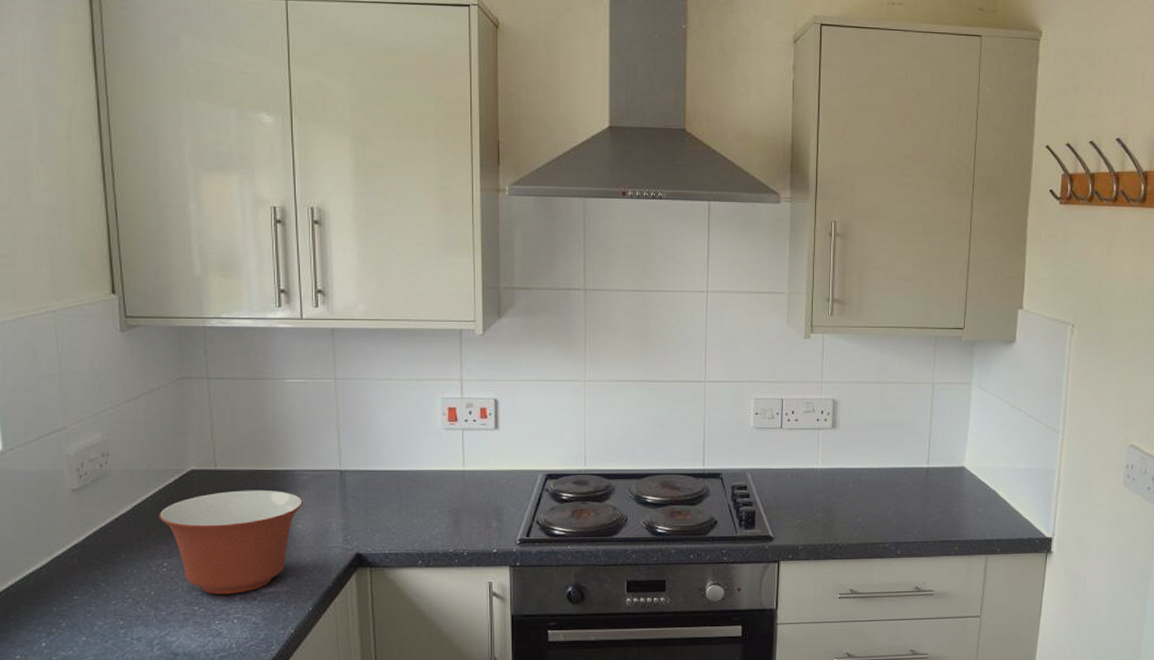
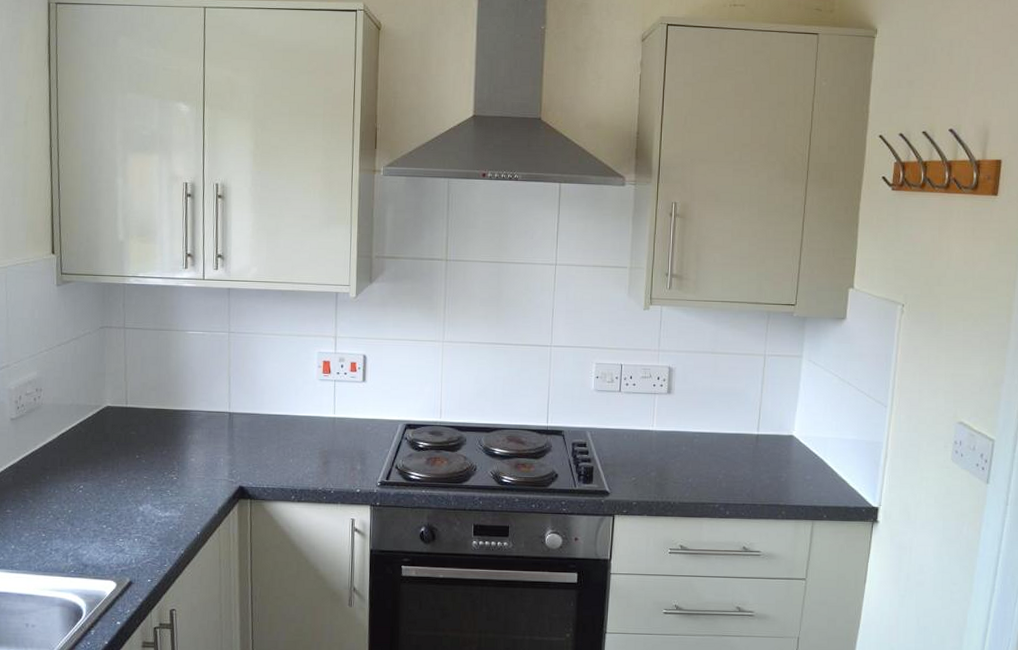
mixing bowl: present [159,490,303,594] -> none [78,426,197,516]

